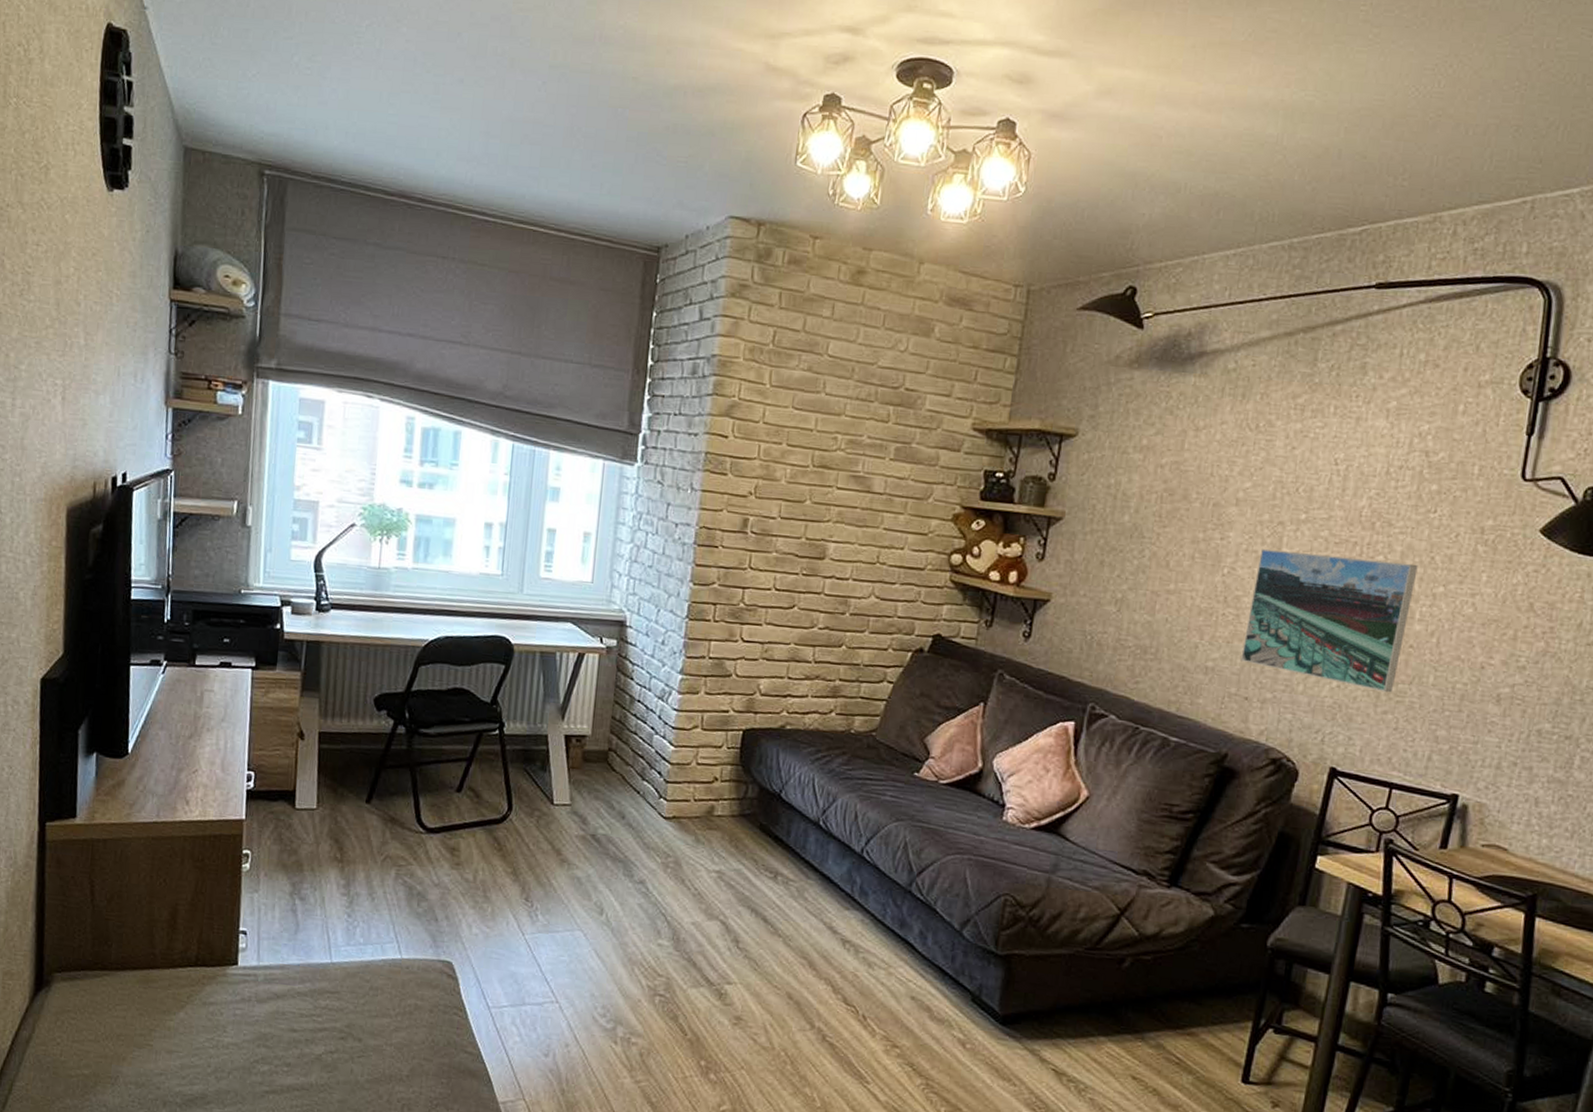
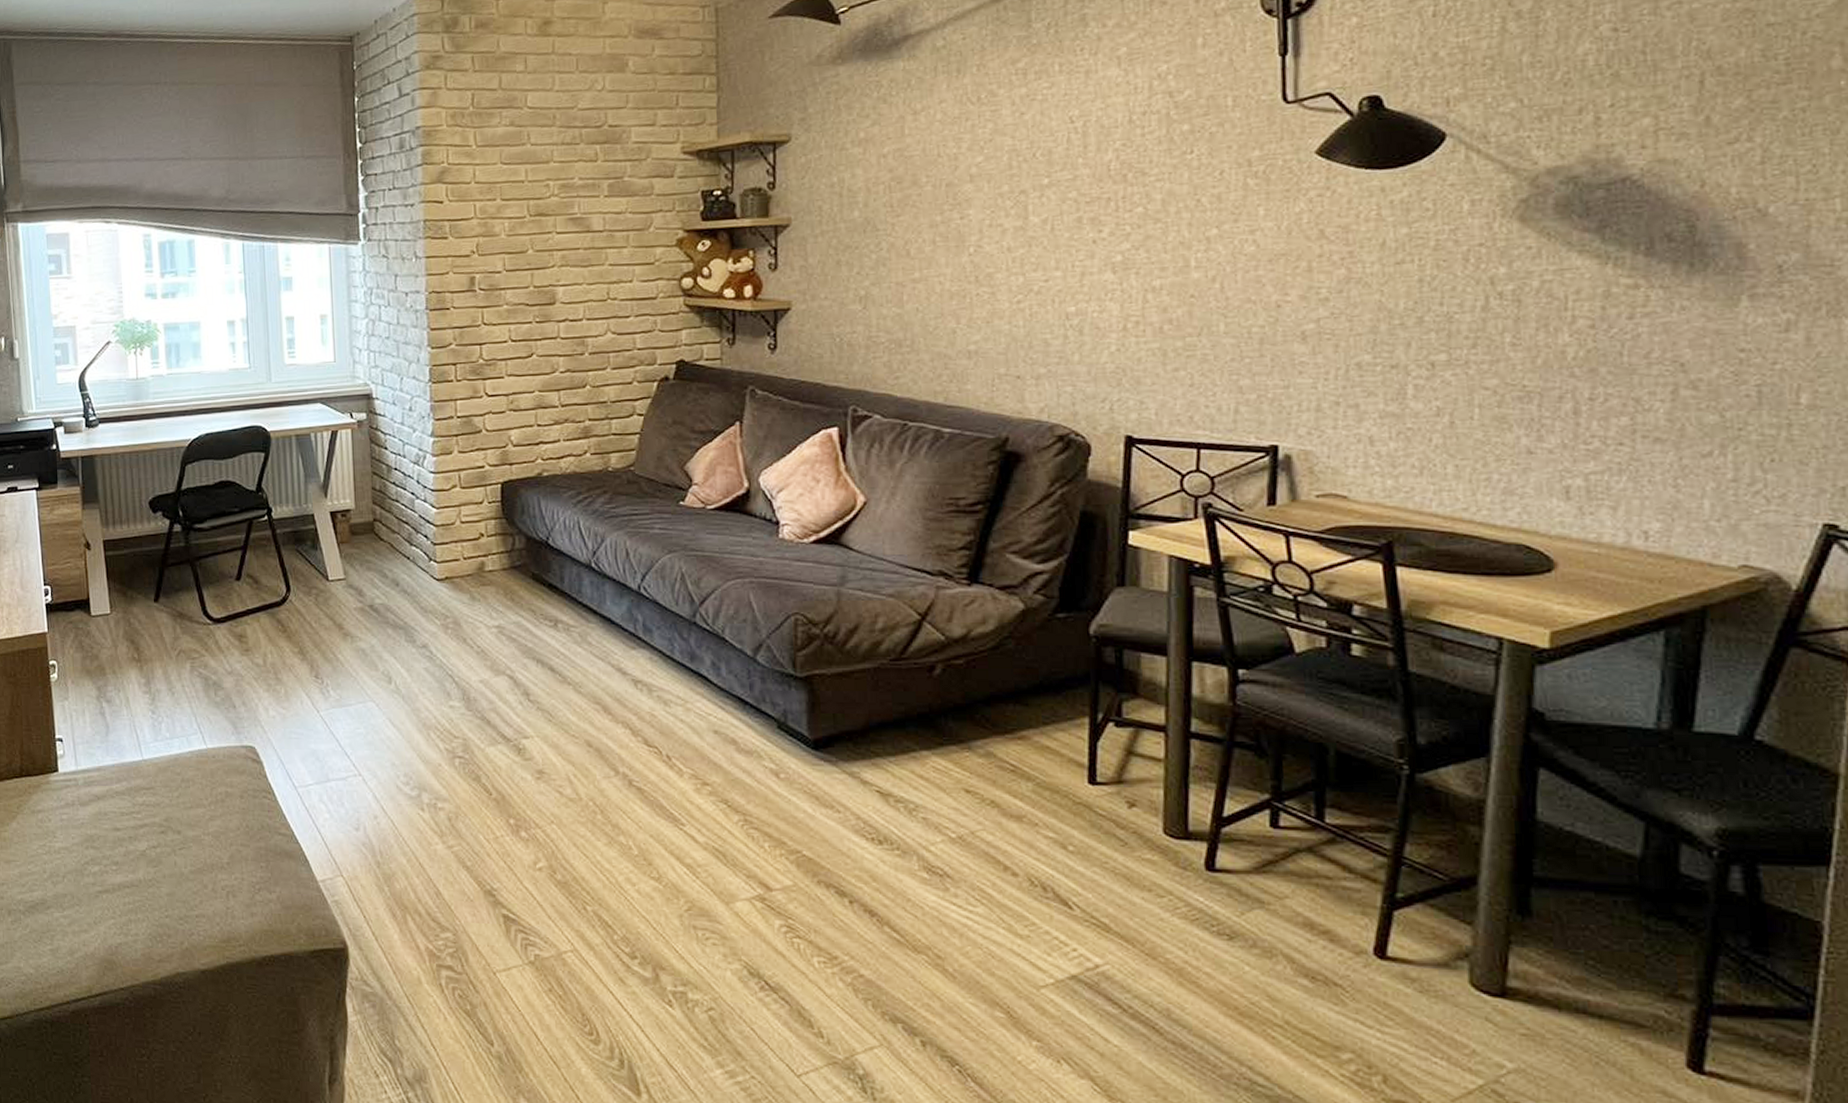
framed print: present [1240,548,1418,693] -> none [1004,210,1184,349]

